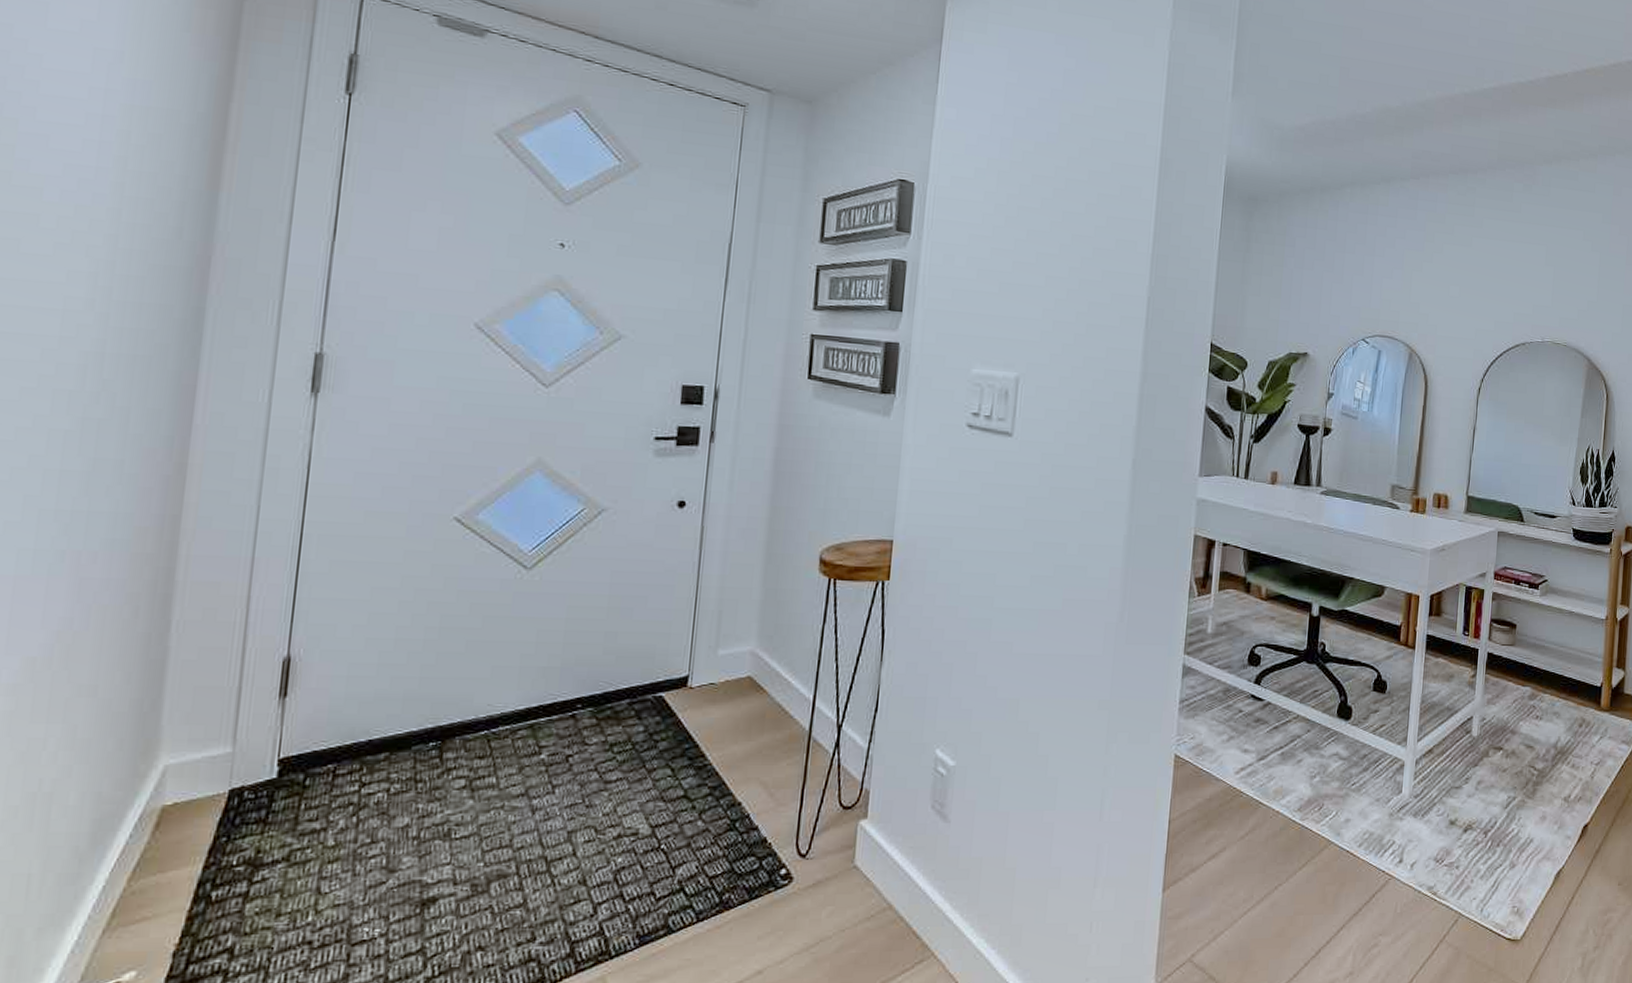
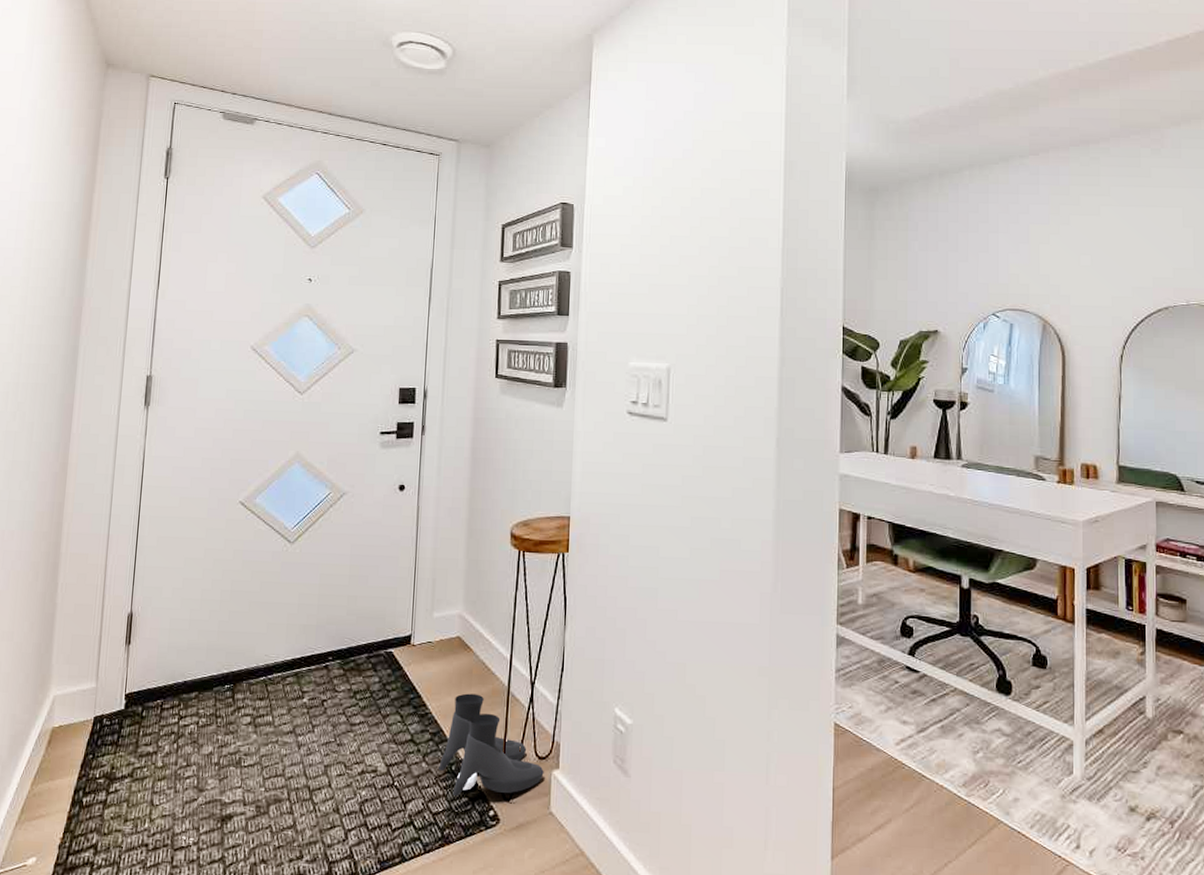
boots: none [718,740,849,857] -> present [438,693,544,797]

